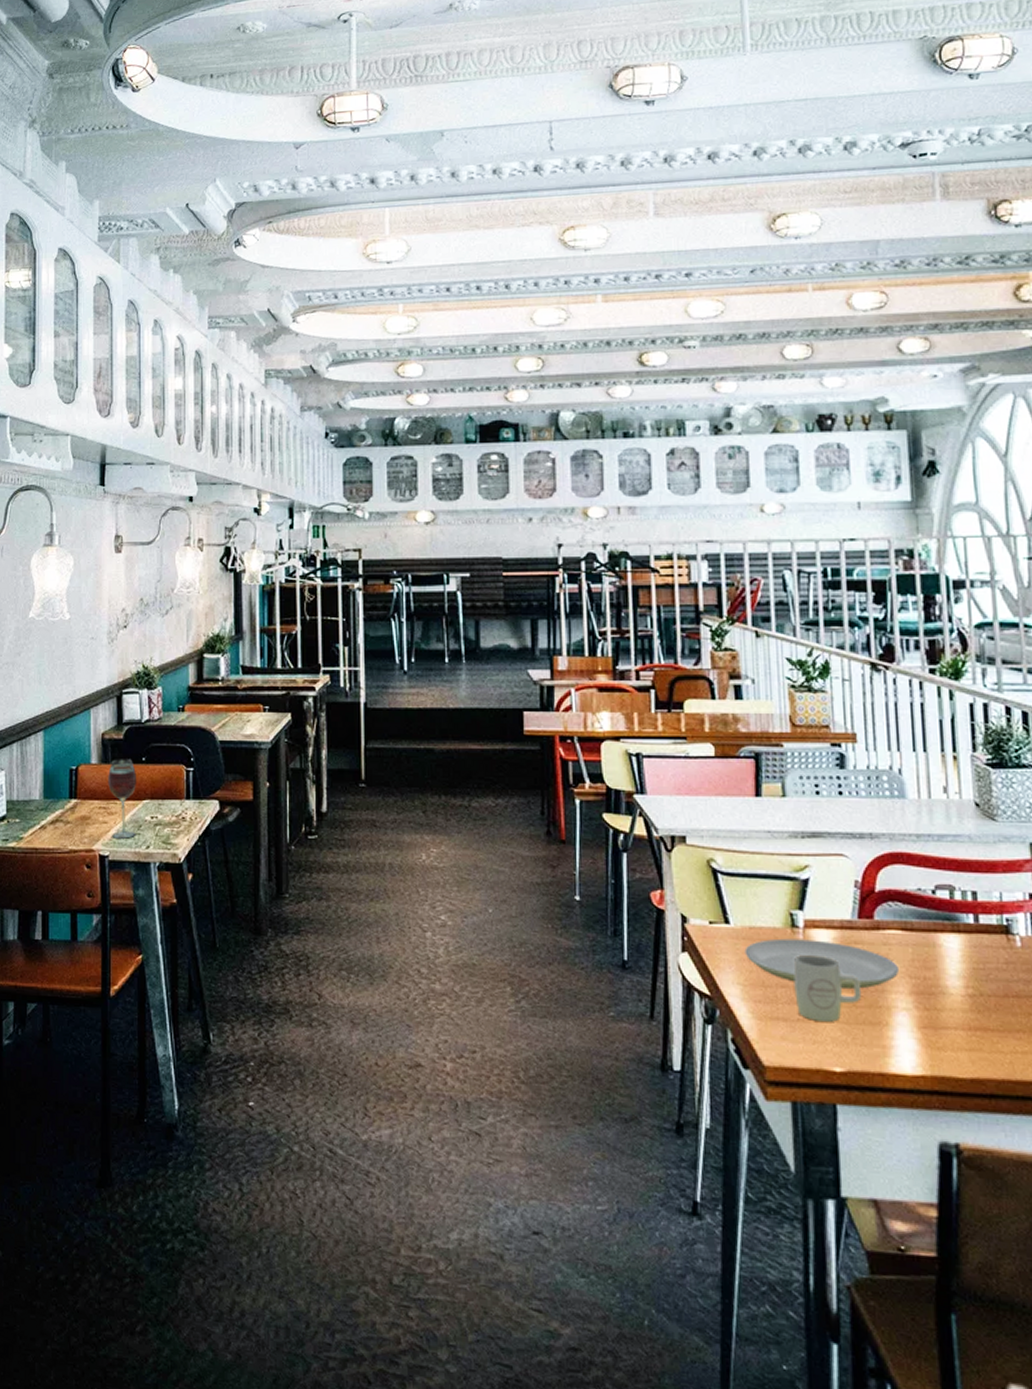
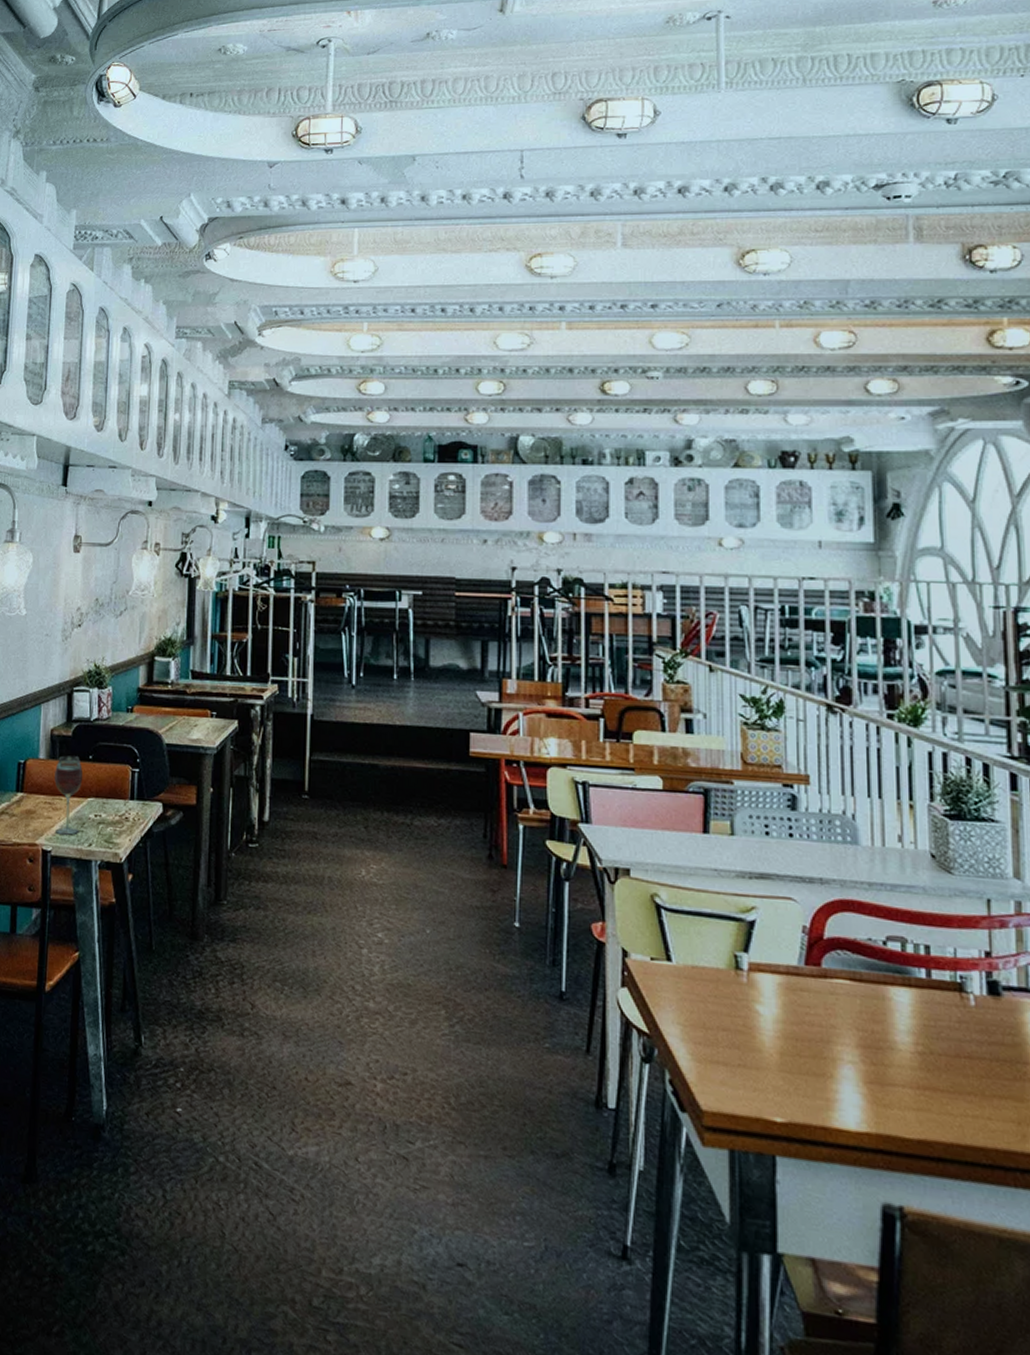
plate: present [744,938,900,989] -> none [686,980,847,1038]
mug: present [793,954,862,1022] -> none [736,997,806,1070]

